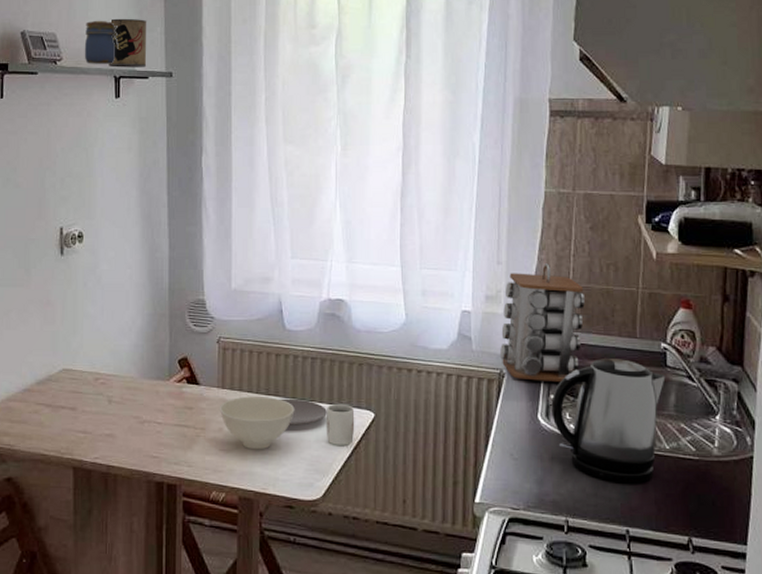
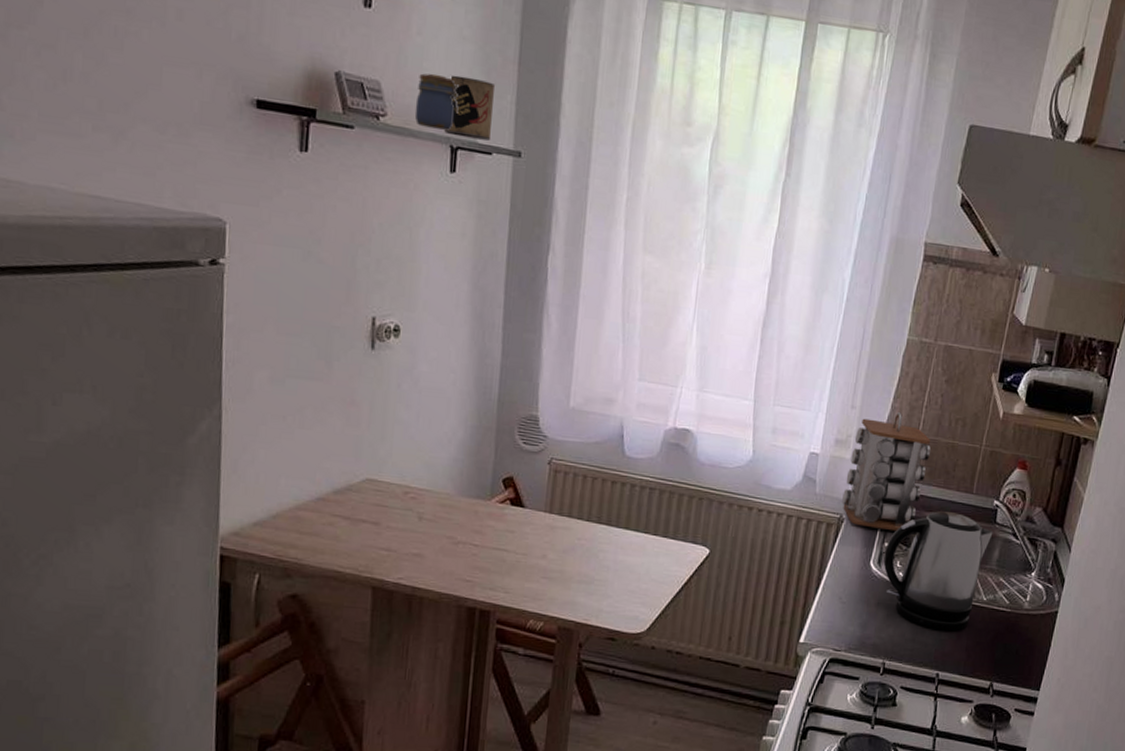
bowl: present [219,396,295,450] -> none [544,523,627,580]
plate: present [279,398,327,426] -> none [611,528,661,557]
mug: present [325,403,355,445] -> none [657,537,690,580]

